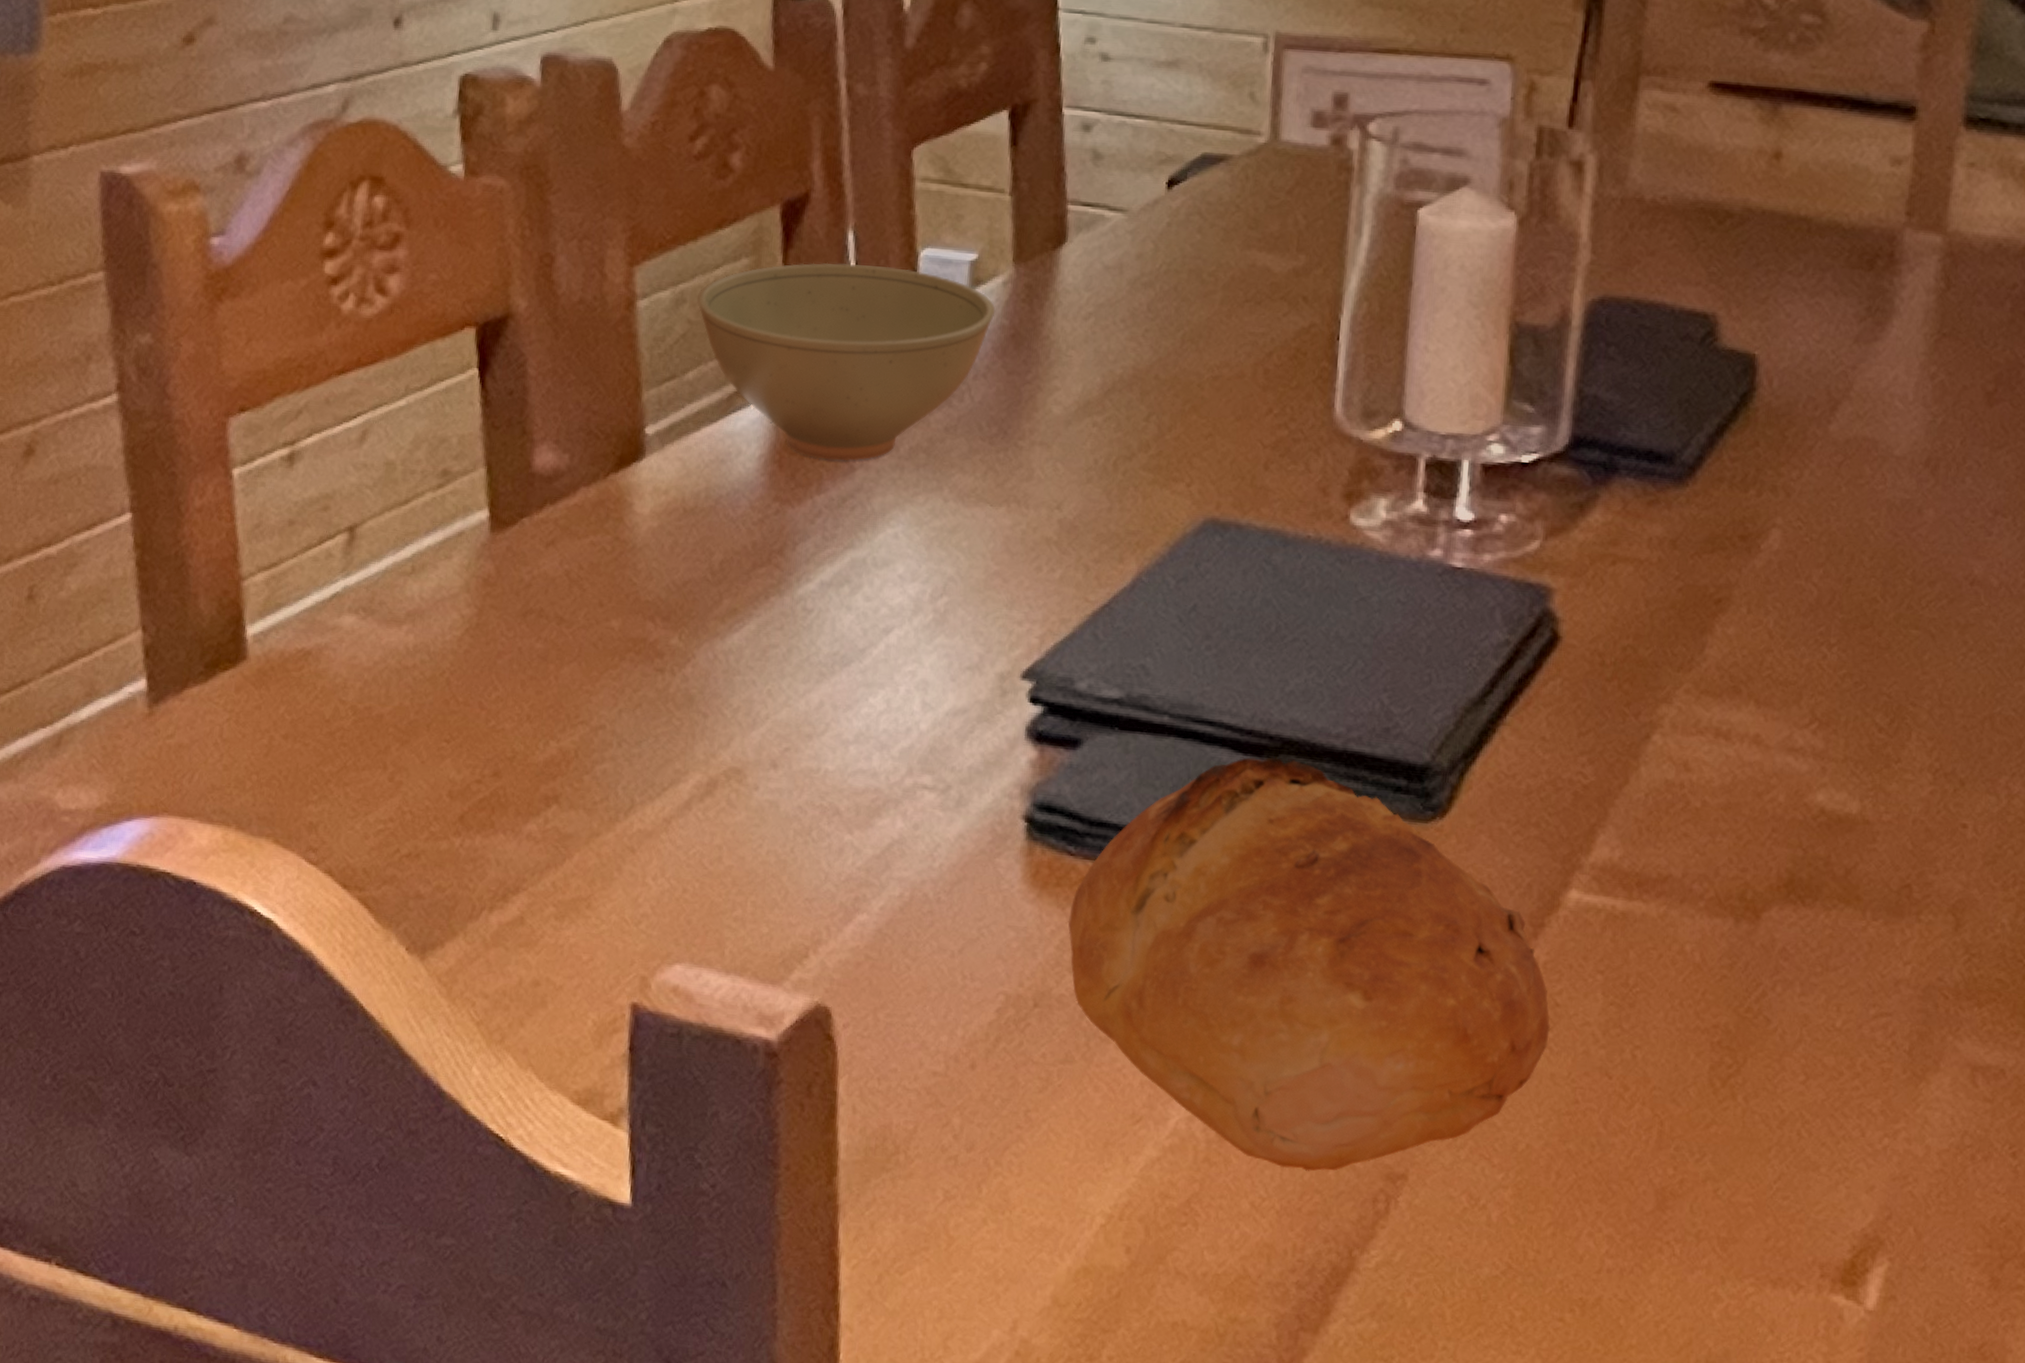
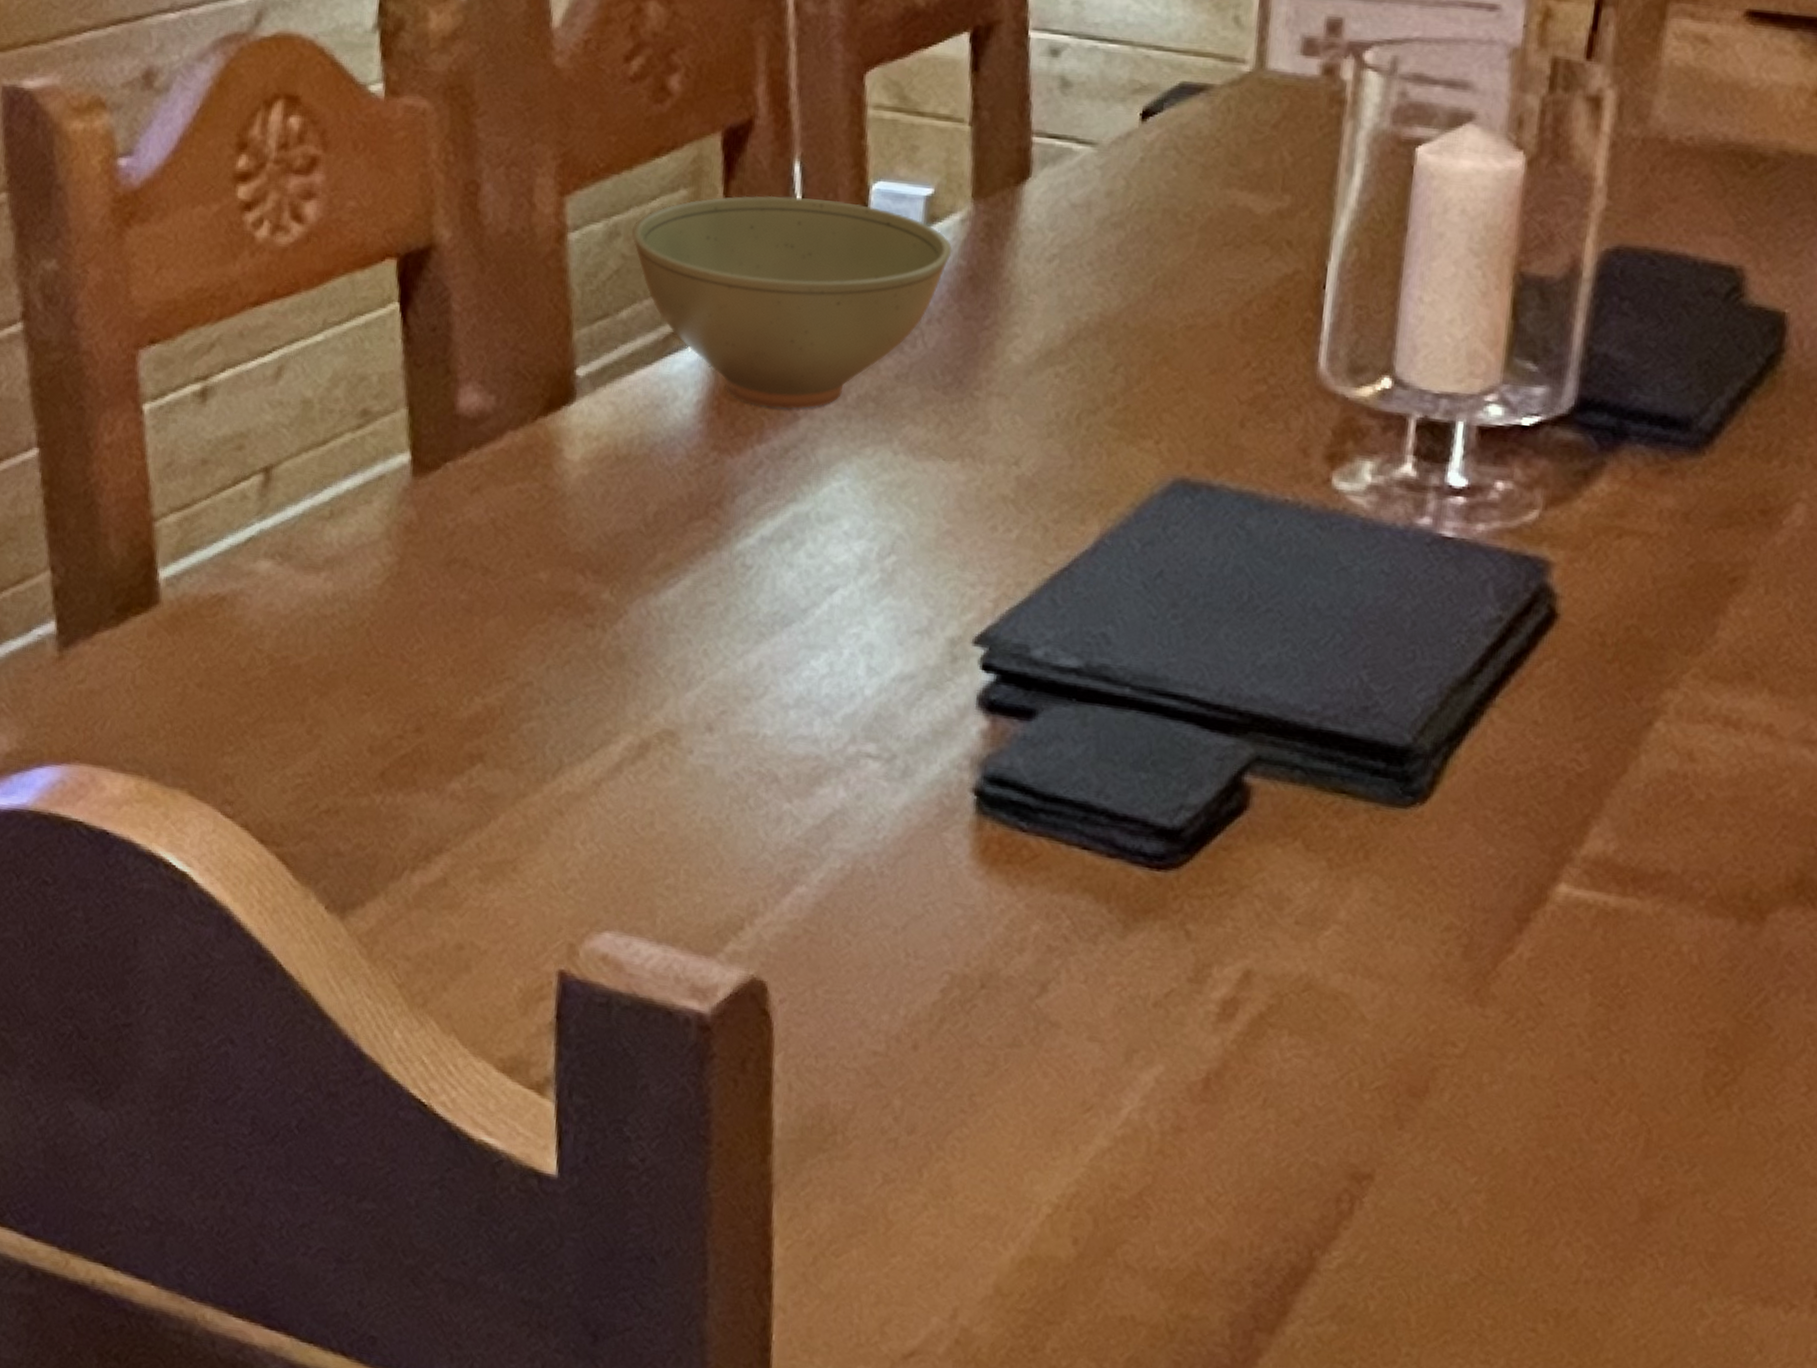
bread: present [1068,757,1551,1171] -> none [1018,734,1533,1169]

